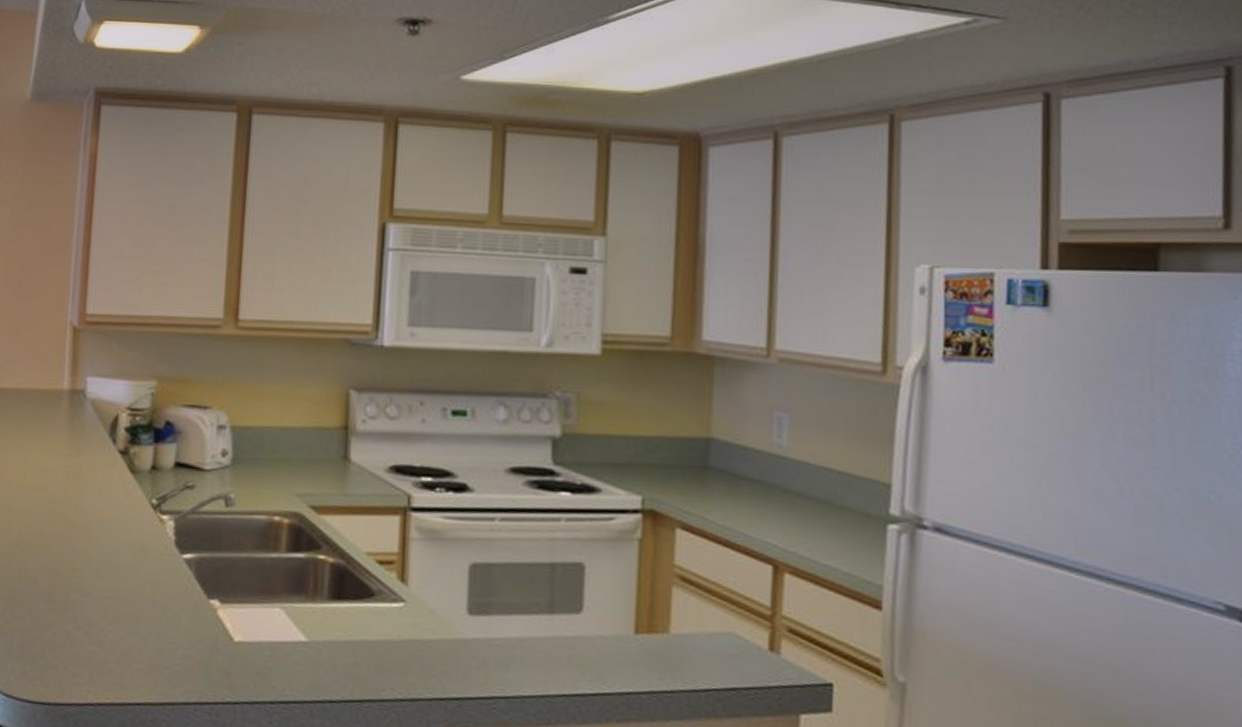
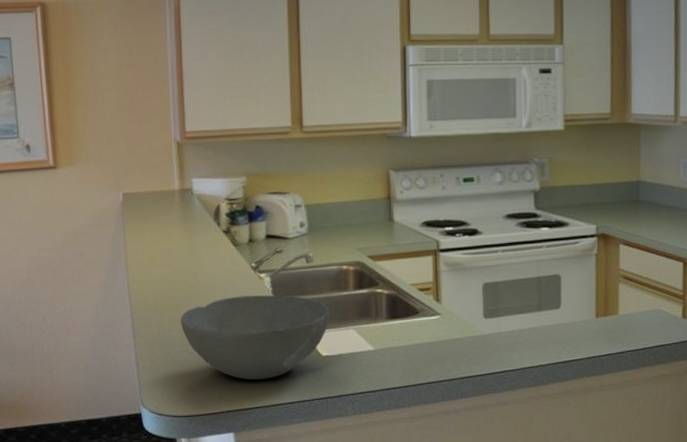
bowl: none [50,542,250,665] -> present [181,295,330,380]

